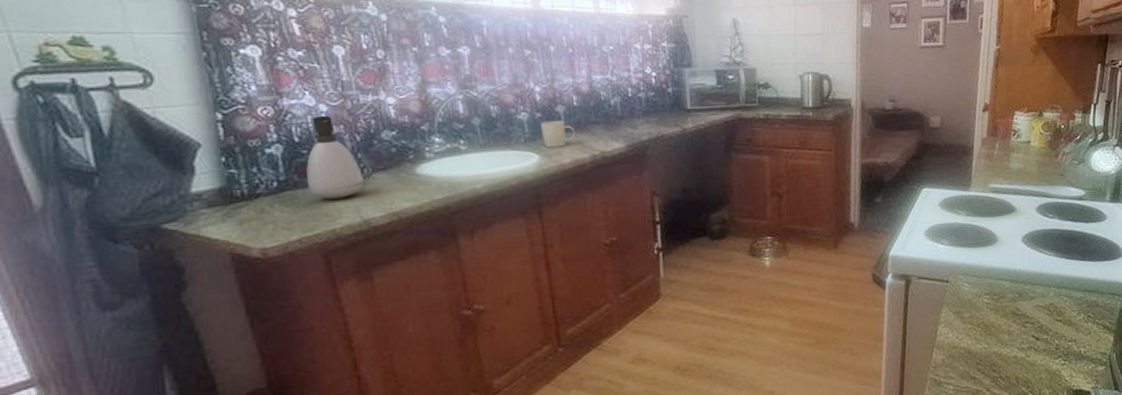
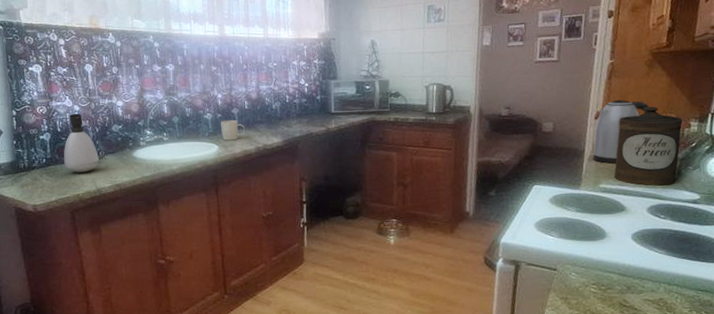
kettle: none [981,90,1036,161] -> present [592,100,650,164]
canister: none [1003,97,1068,184] -> present [614,106,683,186]

